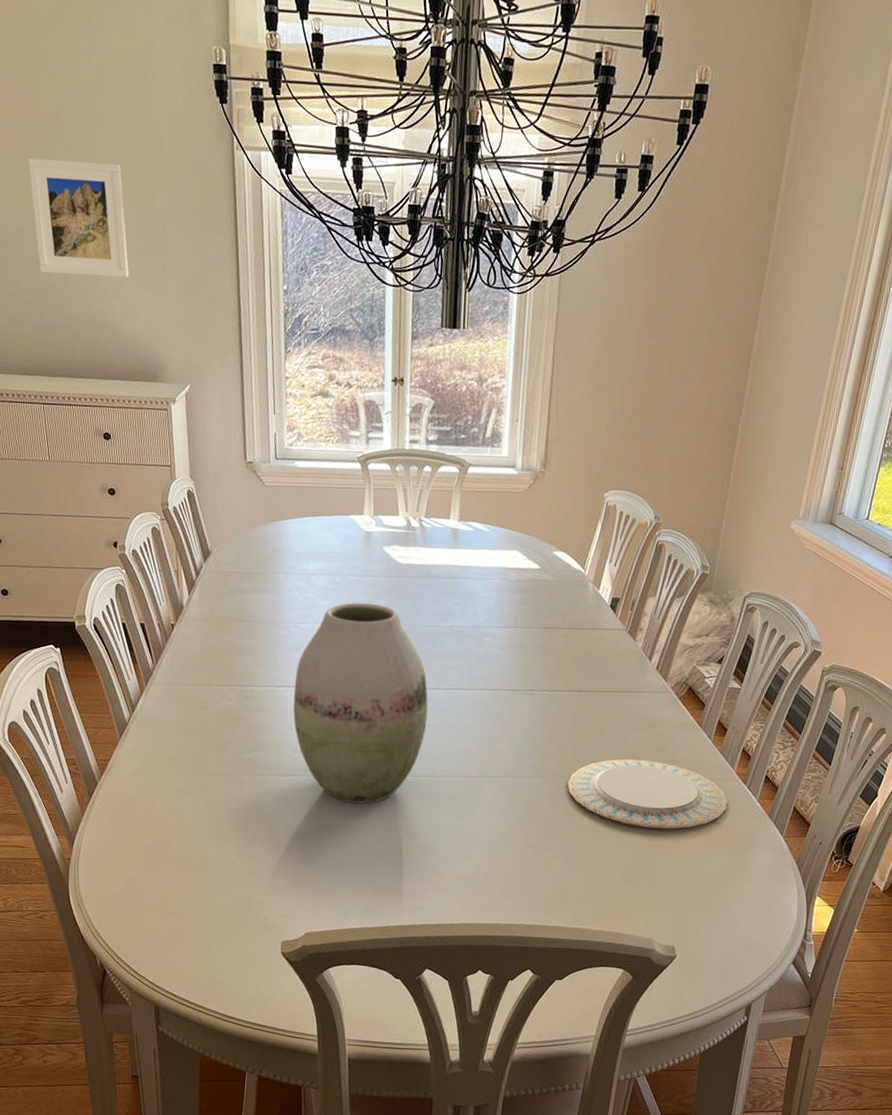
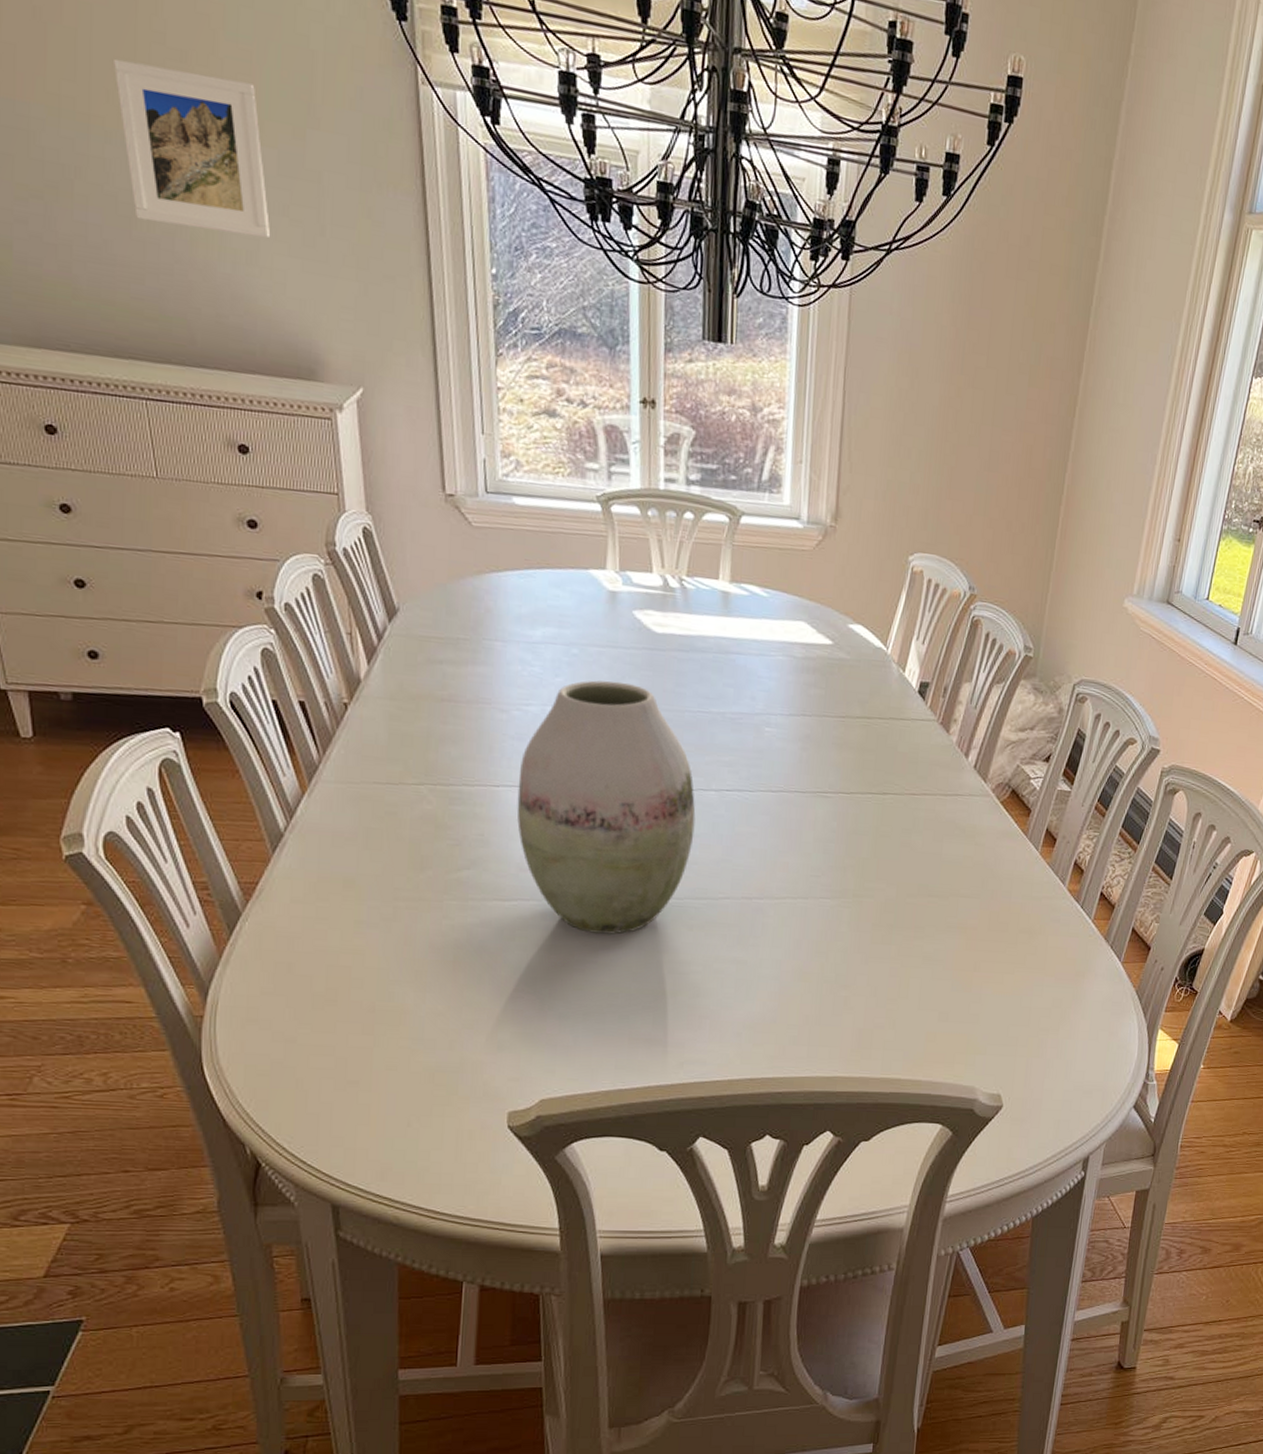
plate: present [567,759,728,829] -> none [870,874,1059,957]

